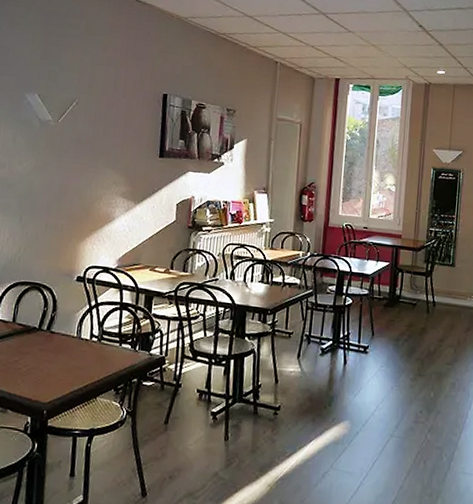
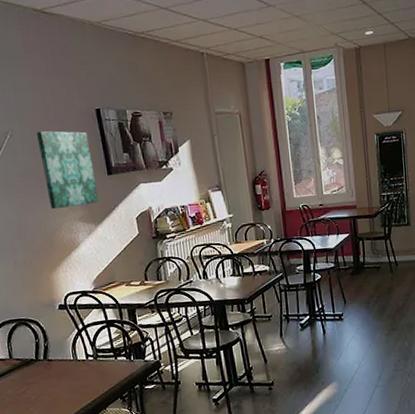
wall art: none [96,104,150,182] -> present [37,130,99,209]

